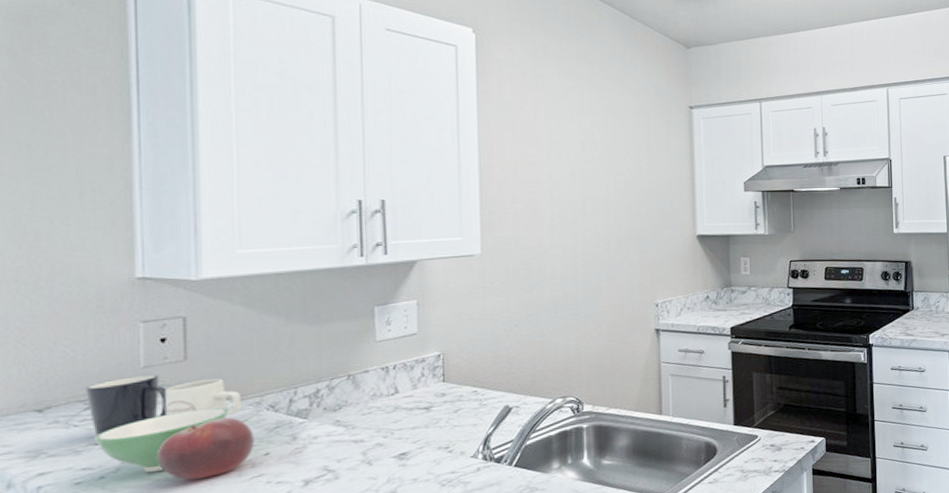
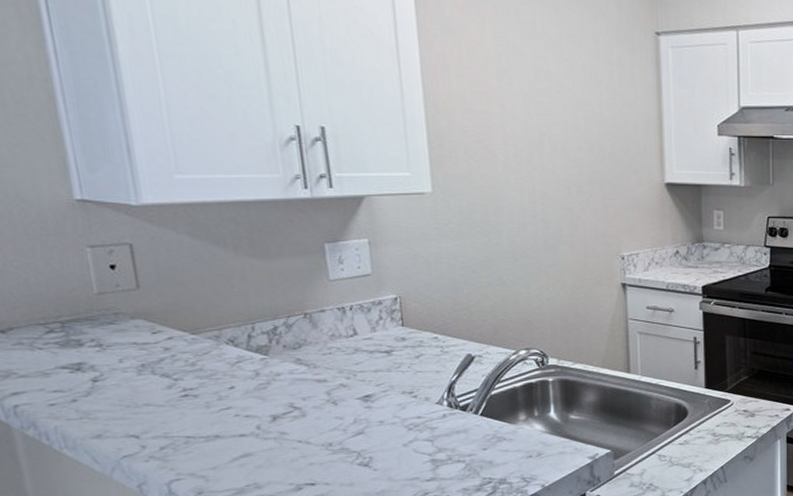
mug: present [85,374,167,437] -> none [42,301,127,360]
bowl: present [94,407,228,473] -> none [60,339,189,399]
fruit: present [156,417,254,480] -> none [123,349,219,409]
mug: present [164,378,243,416] -> none [121,308,202,347]

